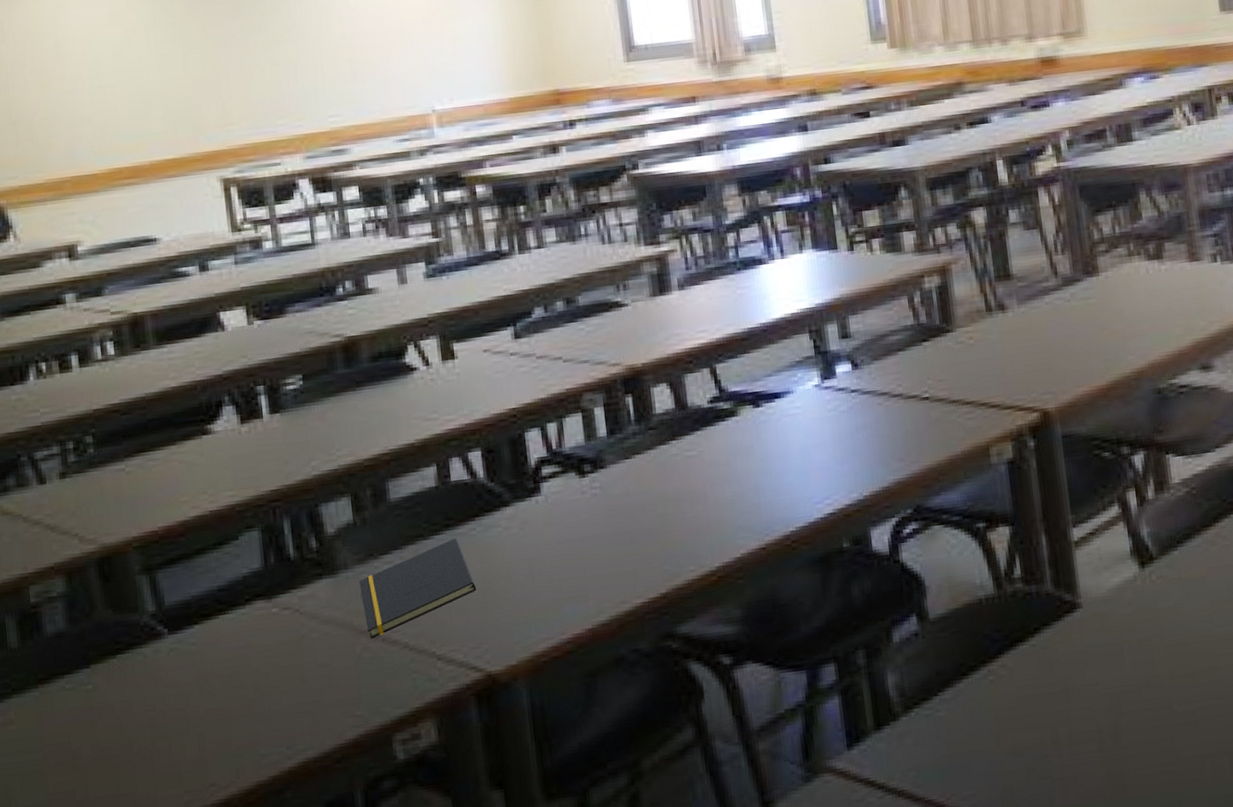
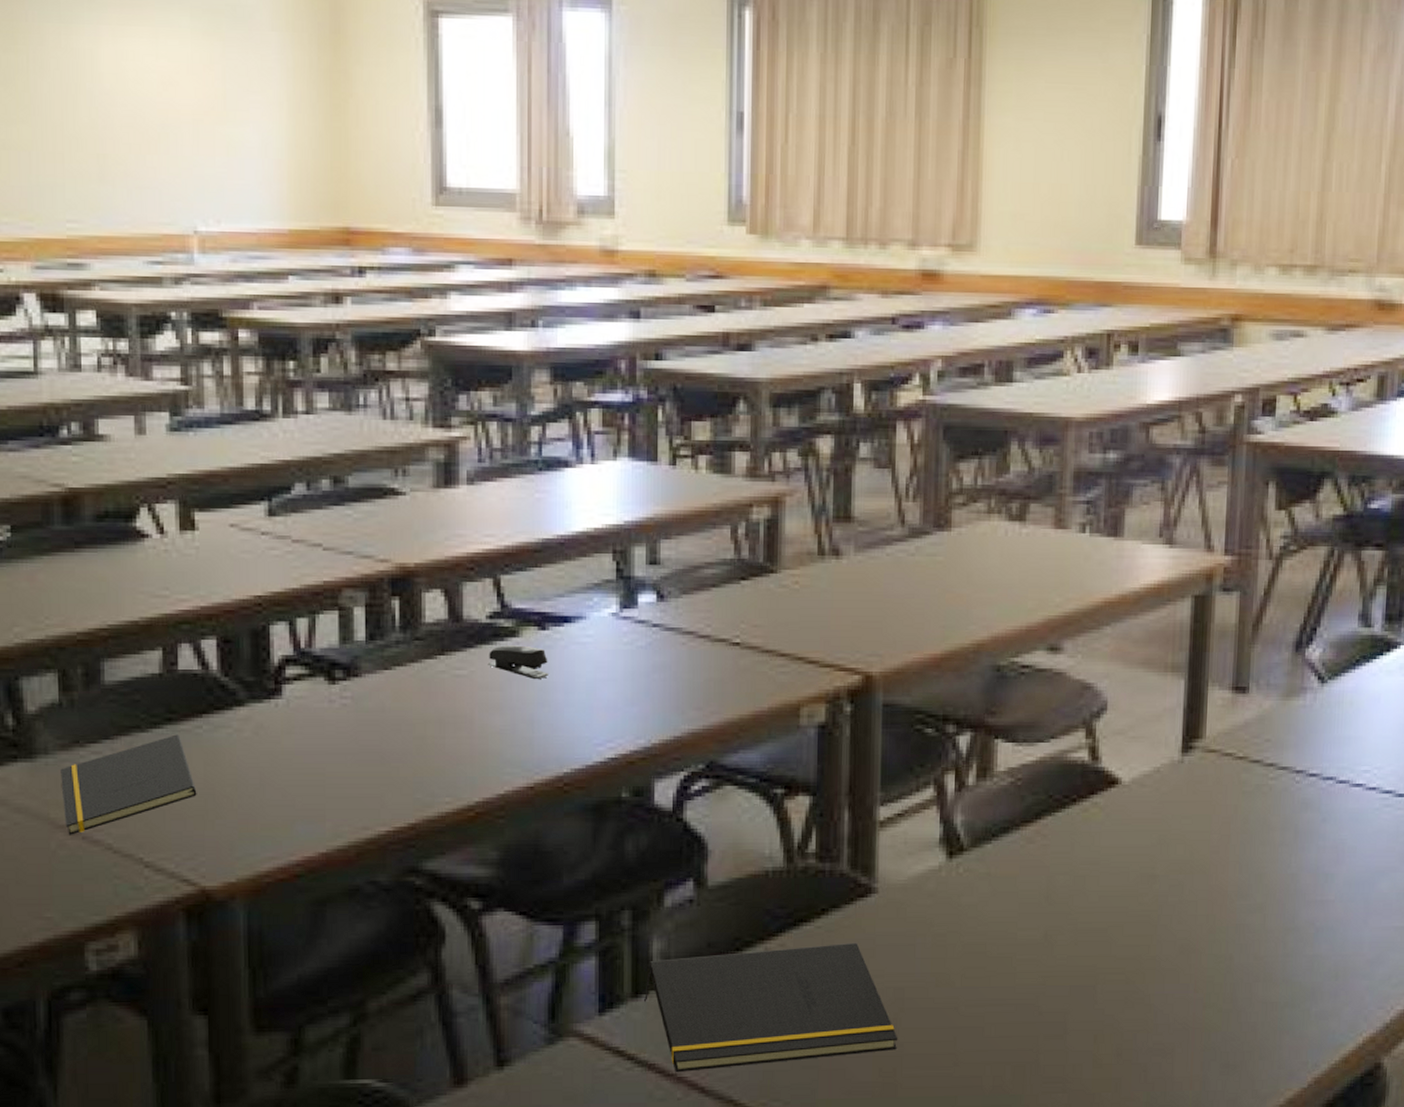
stapler: none [713,423,767,451] -> present [487,645,548,679]
notepad: none [885,655,1121,797] -> present [643,942,898,1073]

